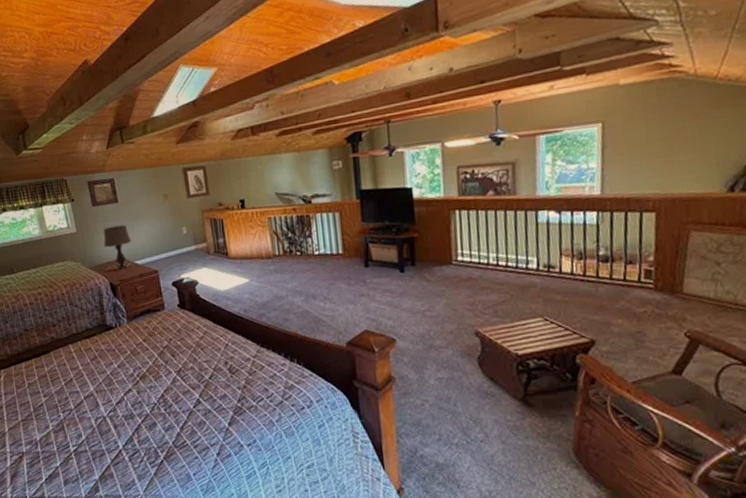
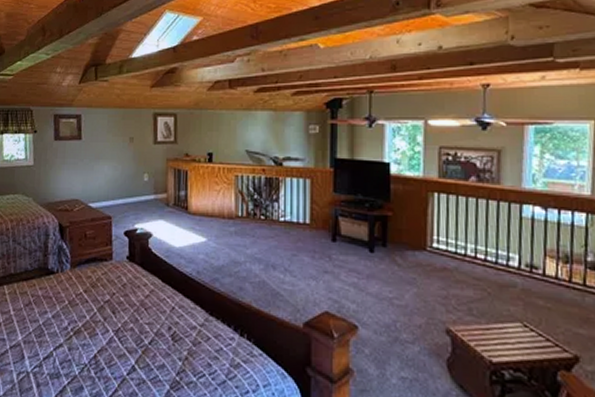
table lamp: present [103,224,132,270] -> none [60,163,89,211]

